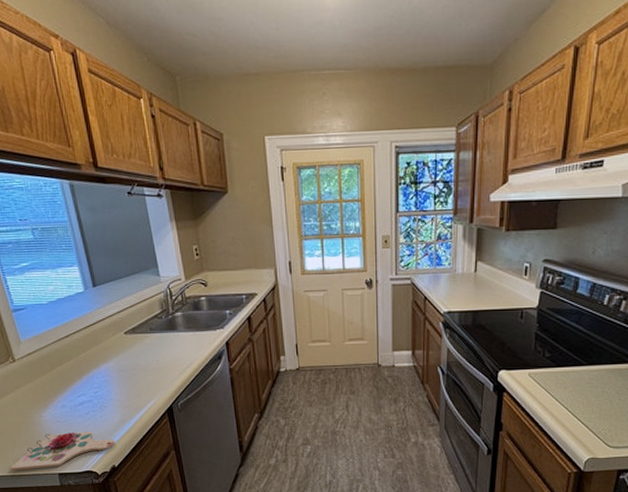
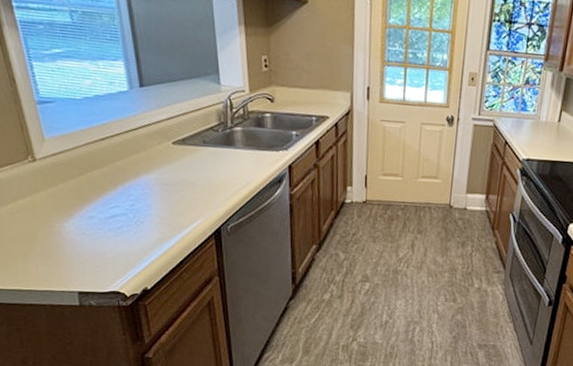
cutting board: present [10,431,116,471] -> none [19,246,151,285]

